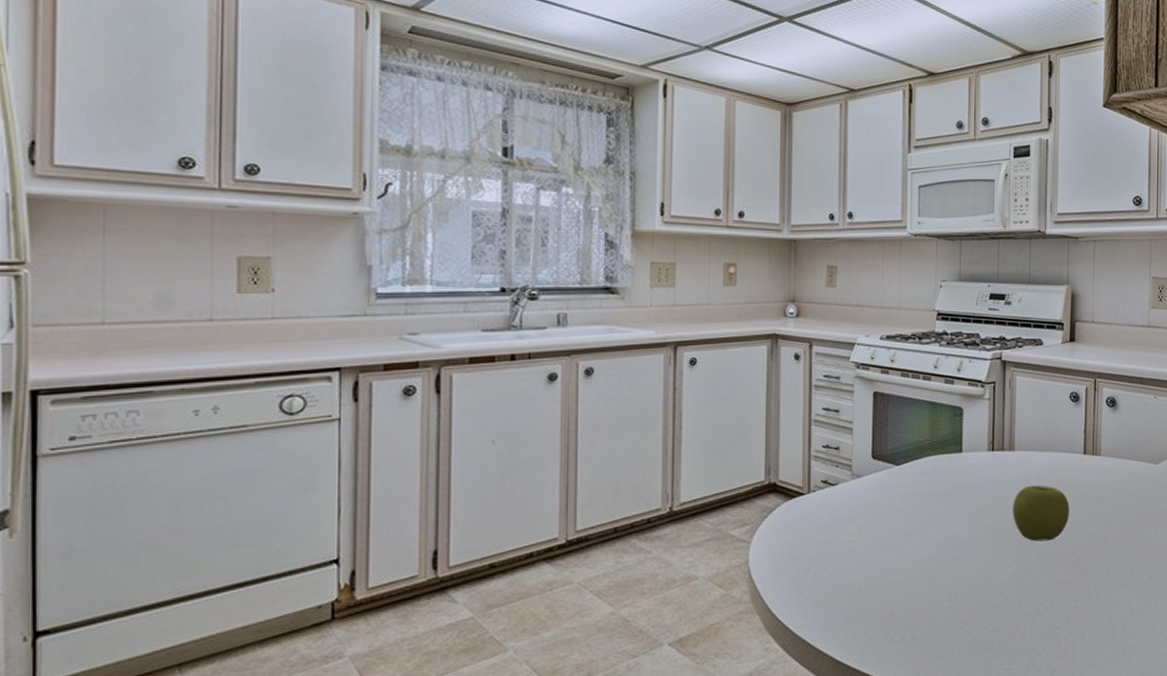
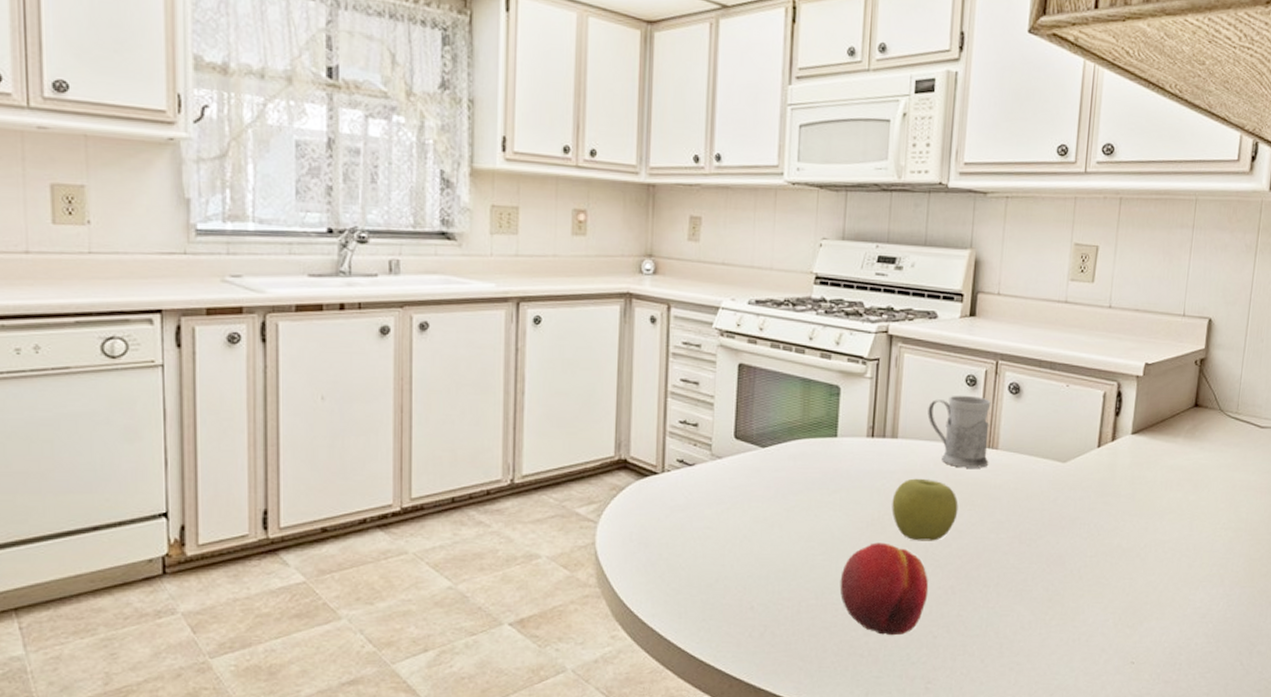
fruit: none [970,545,1049,630] -> present [840,542,929,636]
mug: none [1039,410,1094,474] -> present [927,395,991,468]

